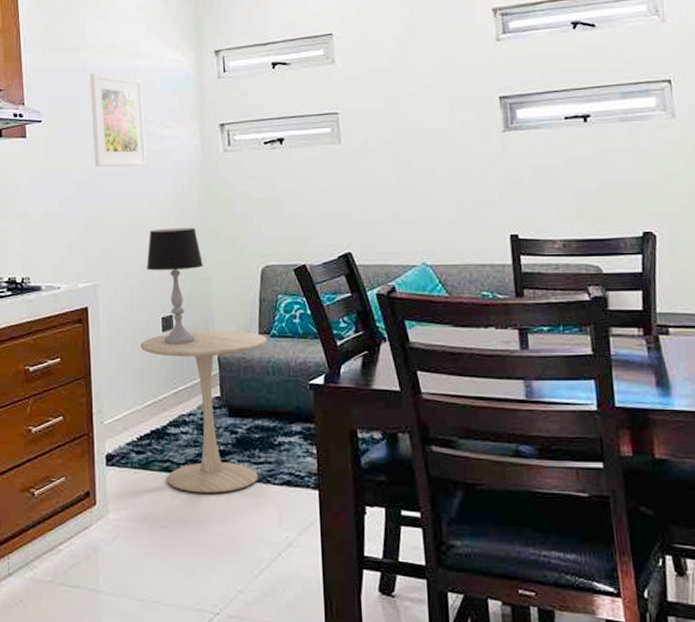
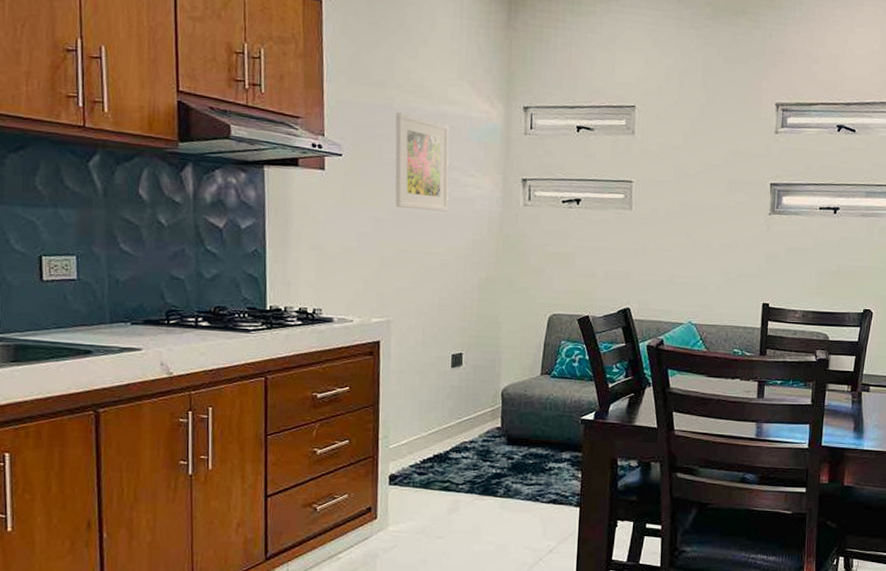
side table: present [140,330,268,493] -> none [429,368,548,509]
table lamp: present [147,228,203,345] -> none [441,272,495,380]

